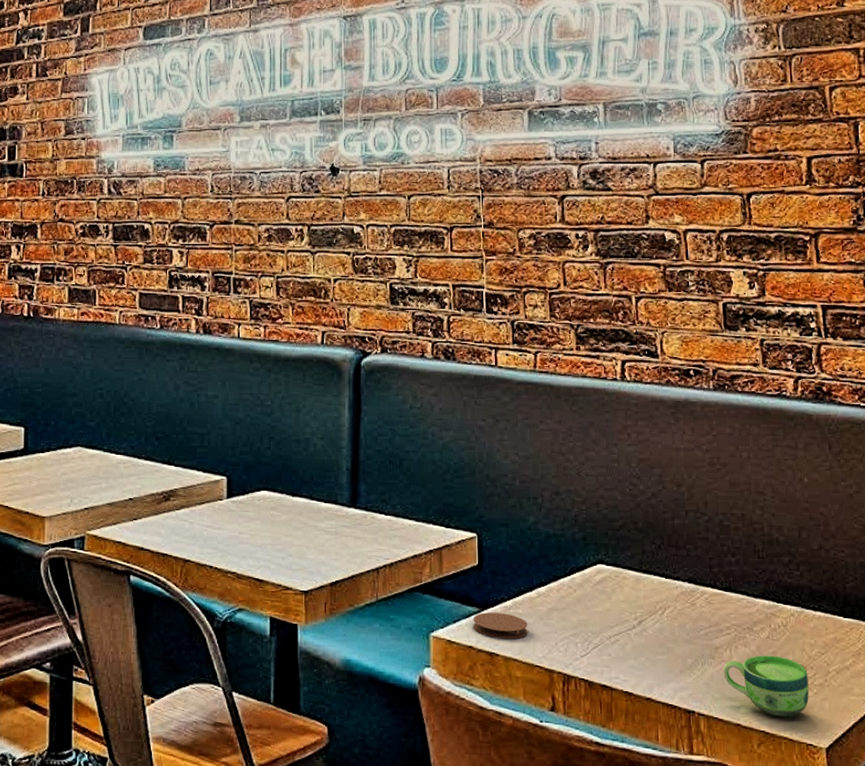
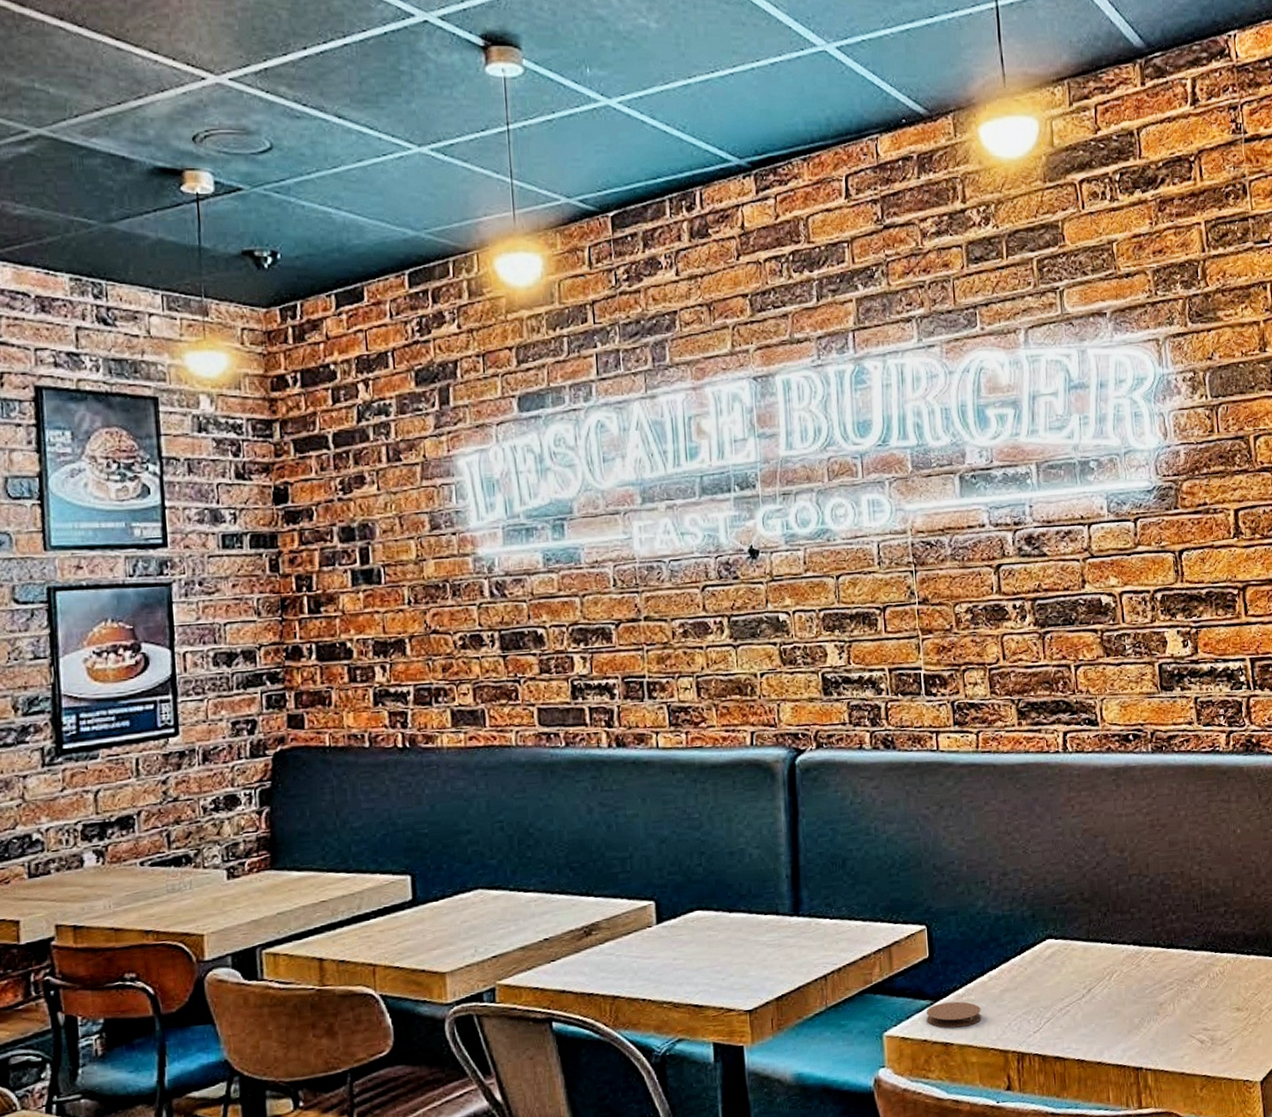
cup: present [723,655,809,717] -> none [1167,1002,1245,1060]

